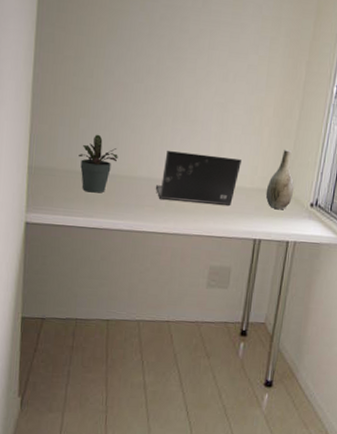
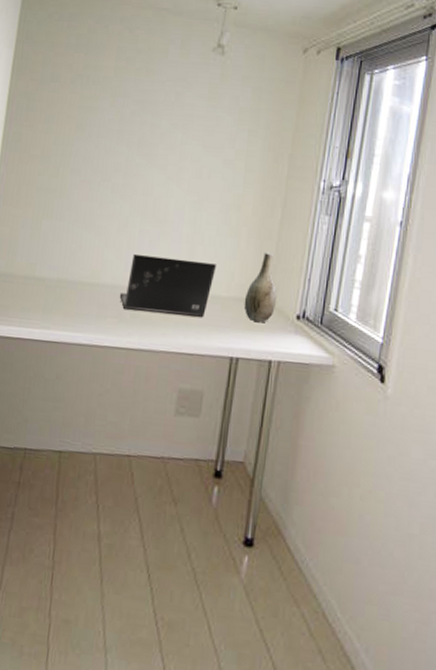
potted plant: present [78,134,118,193] -> none [38,236,81,302]

